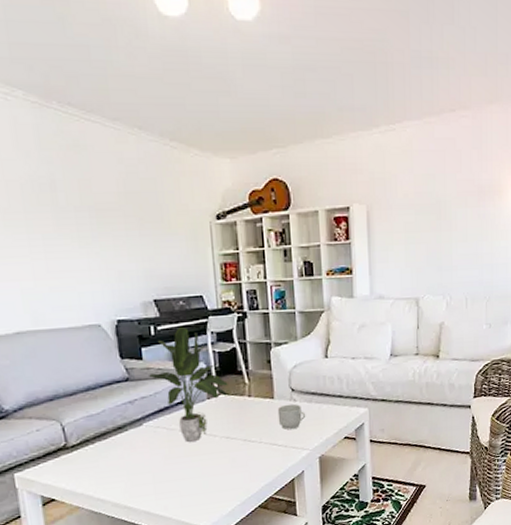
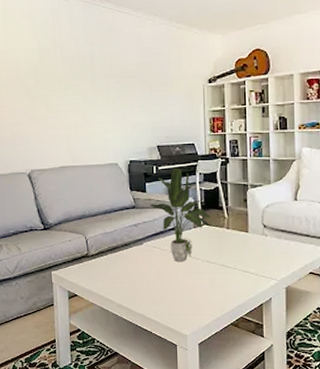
mug: present [277,403,306,430] -> none [251,238,276,261]

